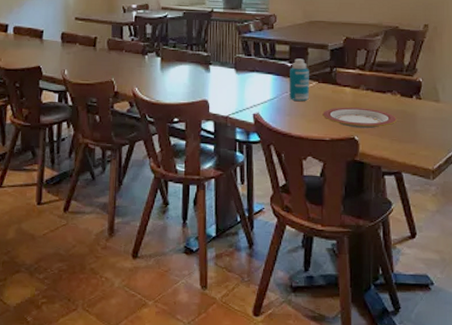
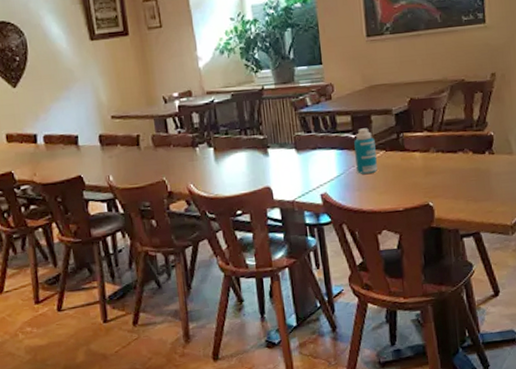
plate: present [322,107,398,129] -> none [393,171,472,194]

